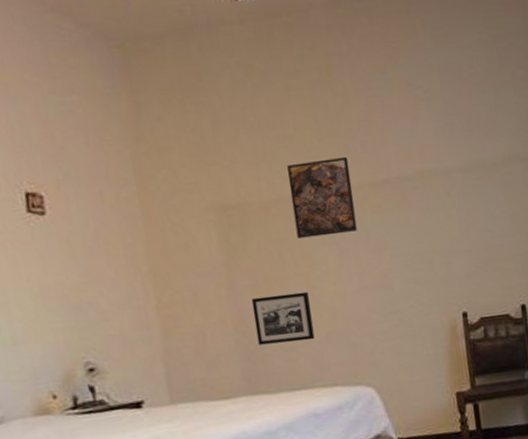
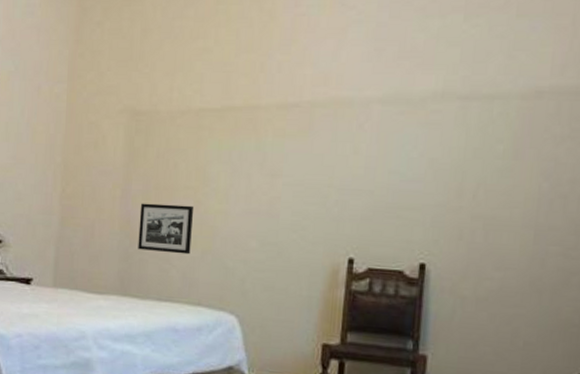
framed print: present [287,156,357,239] -> none [195,75,261,153]

